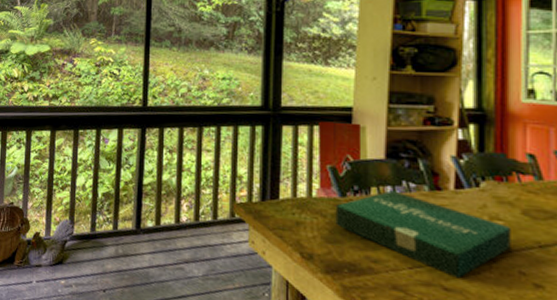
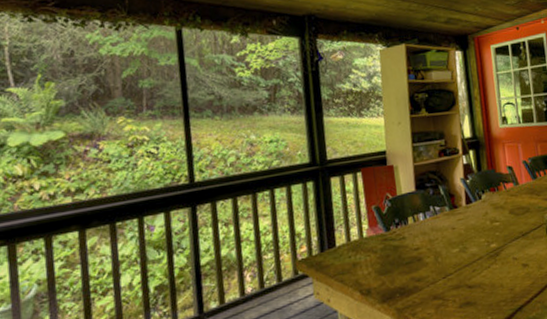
pizza box: present [335,190,511,279] -> none [383,216,506,276]

